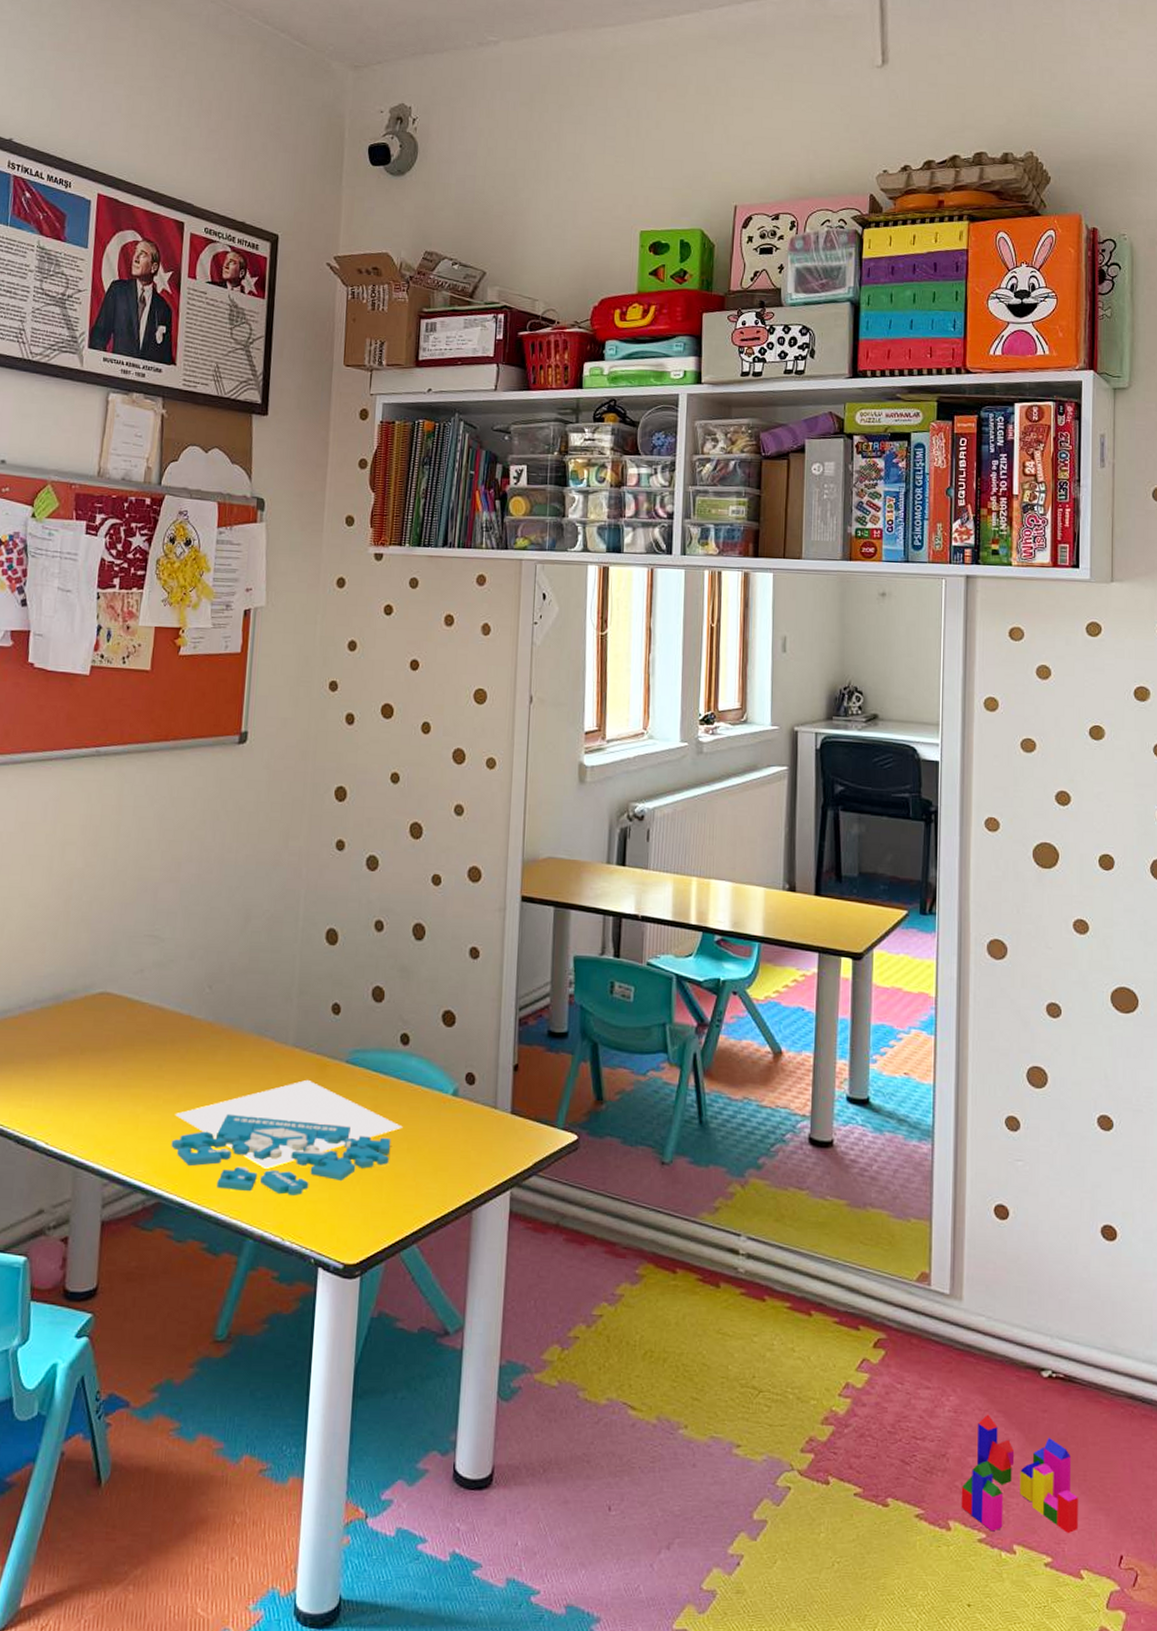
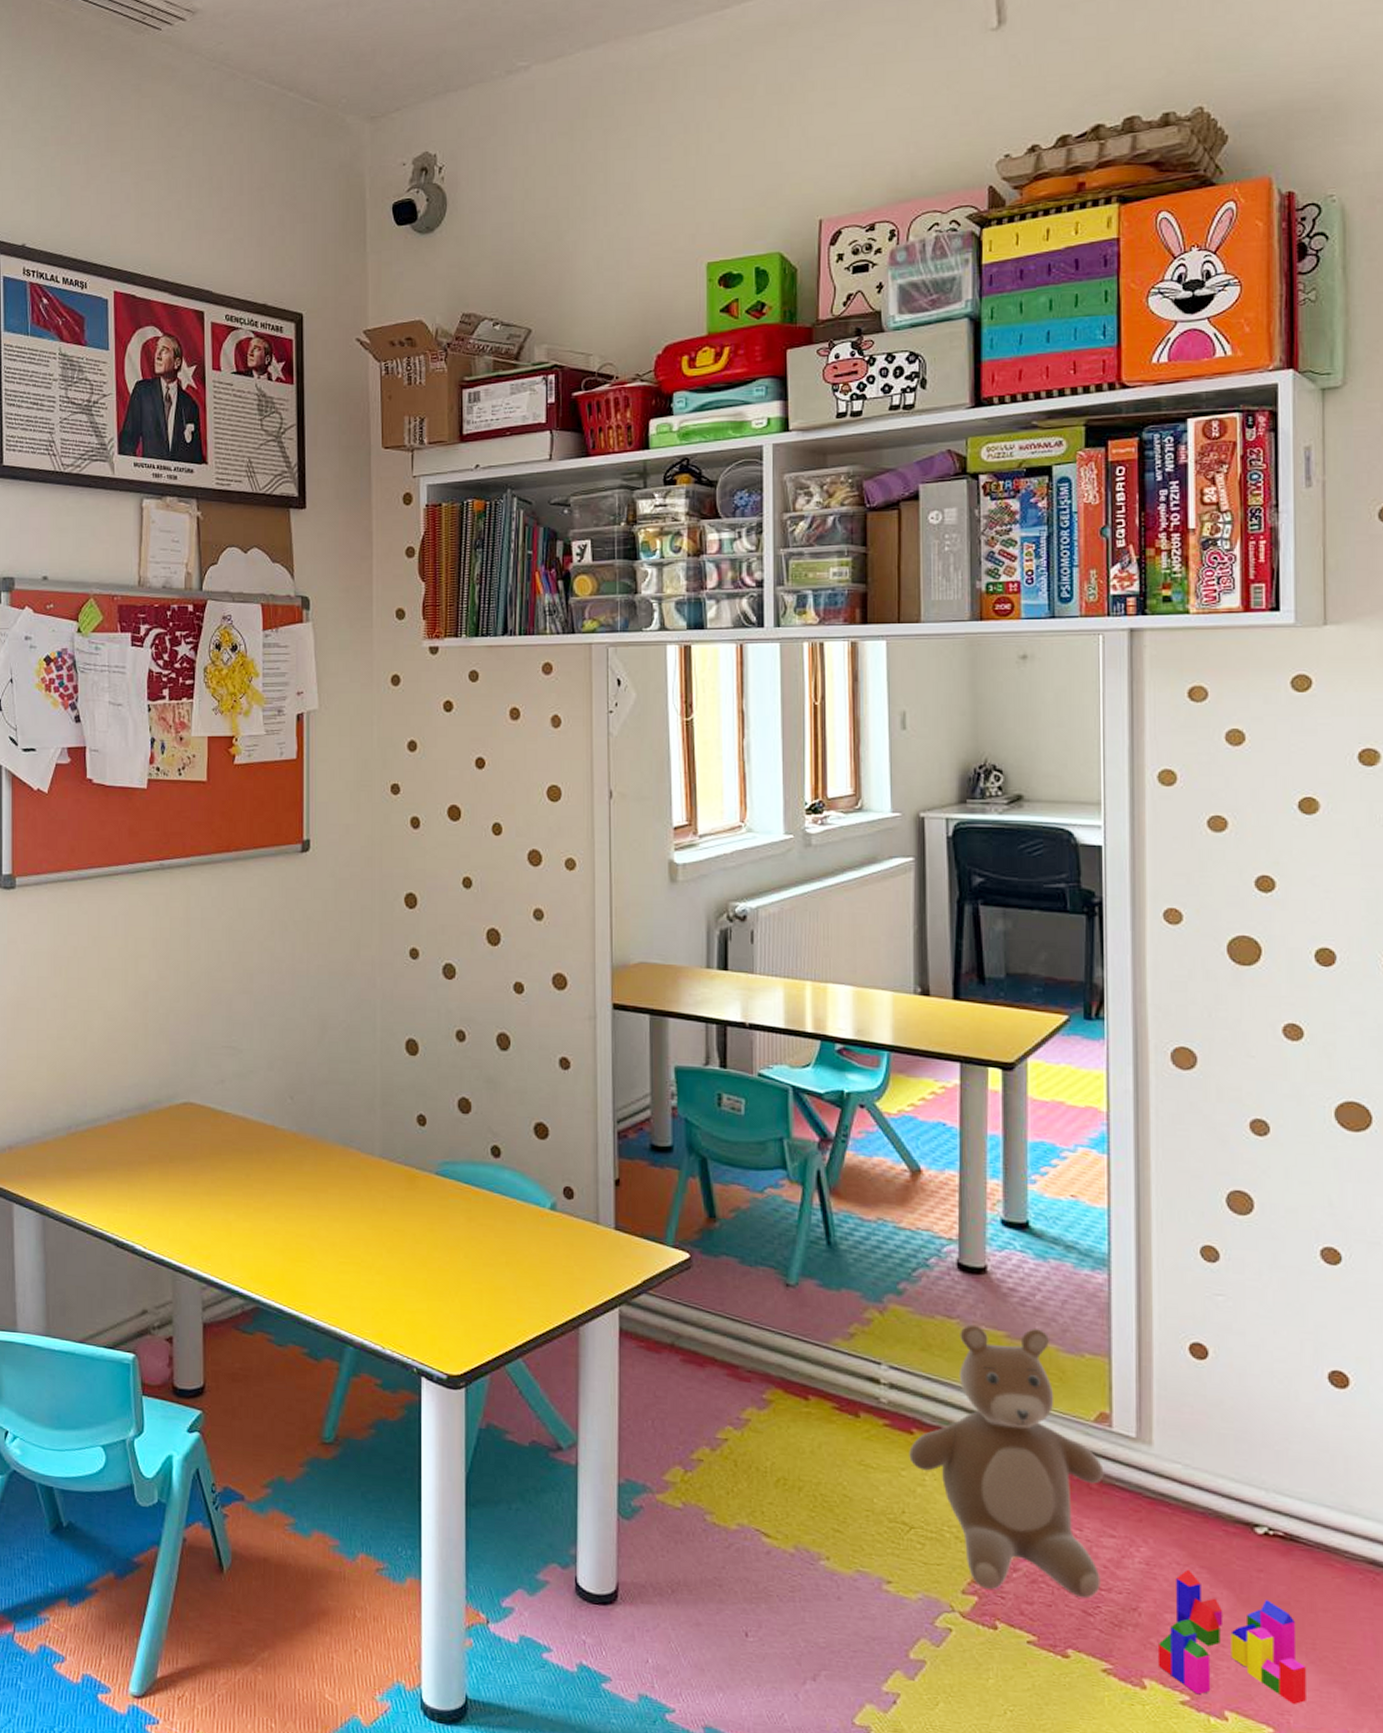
puzzle: present [171,1113,391,1196] -> none [265,1223,488,1305]
paper sheet: present [175,1079,403,1169] -> none [266,1190,500,1278]
bear: none [761,1195,923,1449] -> present [909,1324,1104,1599]

